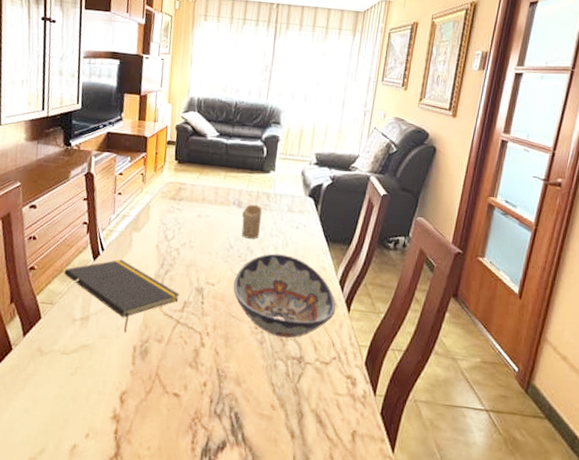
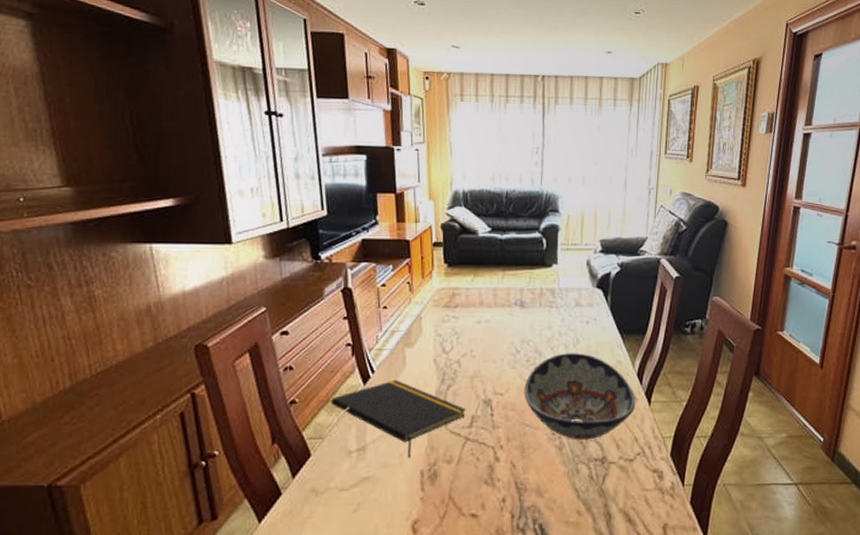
candle: present [241,204,263,239] -> none [526,303,548,340]

